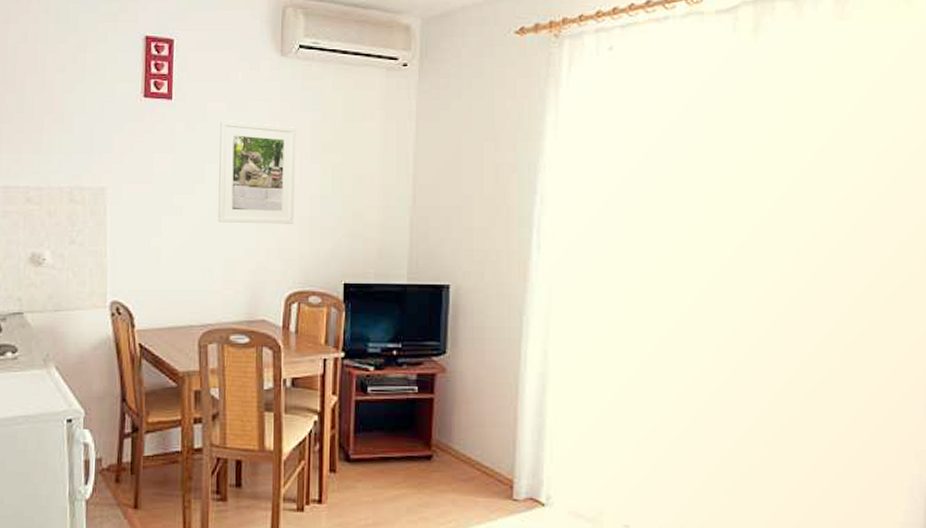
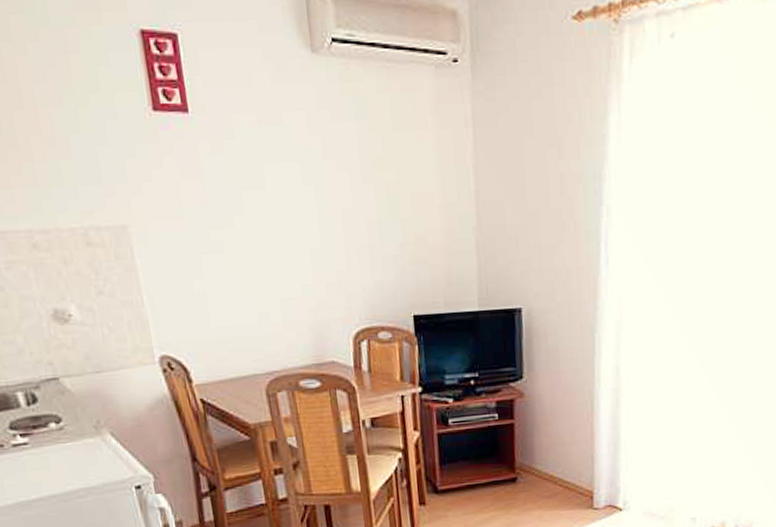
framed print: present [218,121,296,224] -> none [250,136,352,258]

